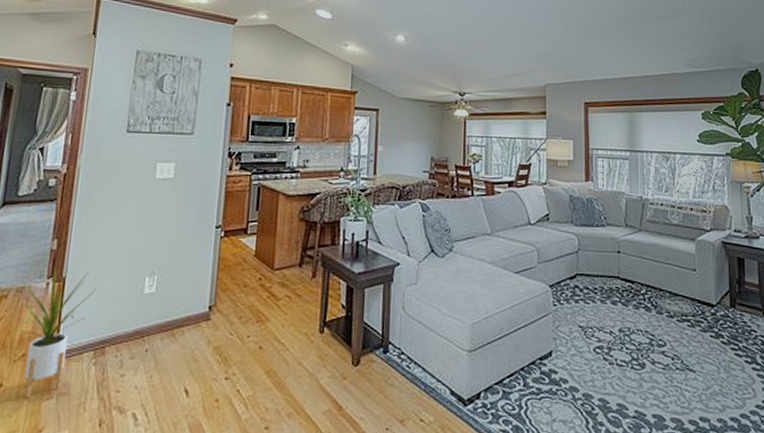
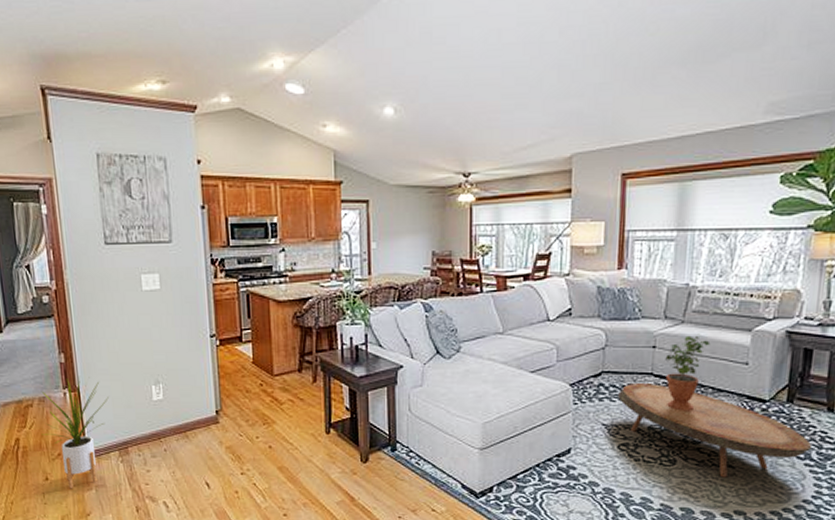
coffee table: none [591,286,756,382] -> present [618,383,813,478]
potted plant: none [629,241,664,315] -> present [665,334,711,411]

